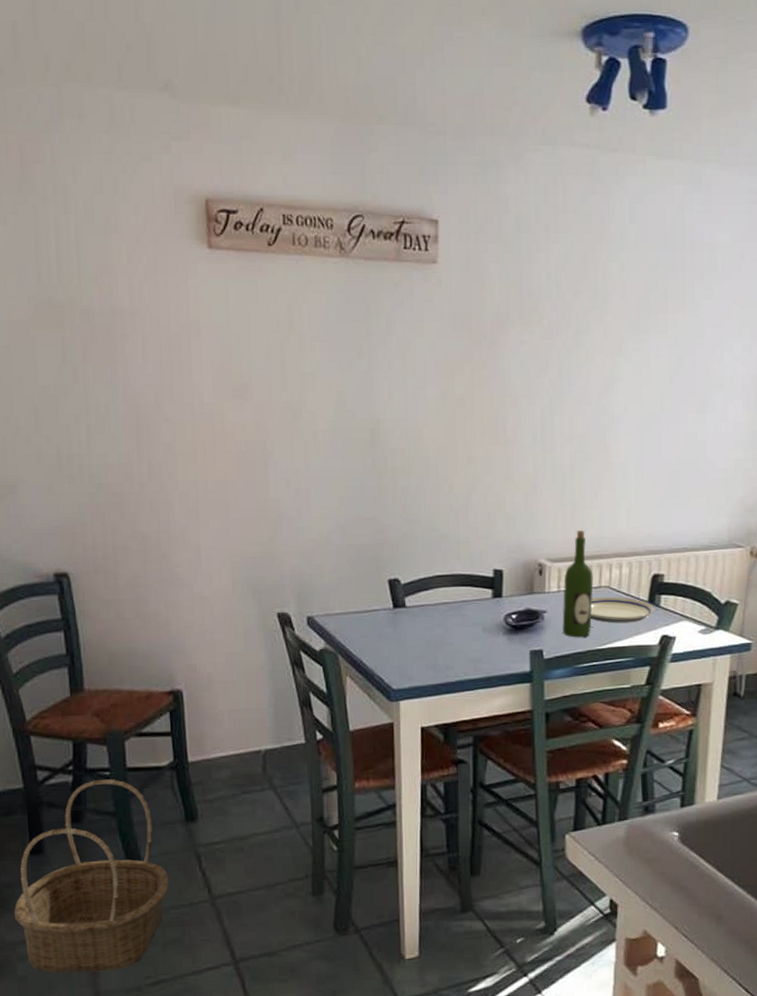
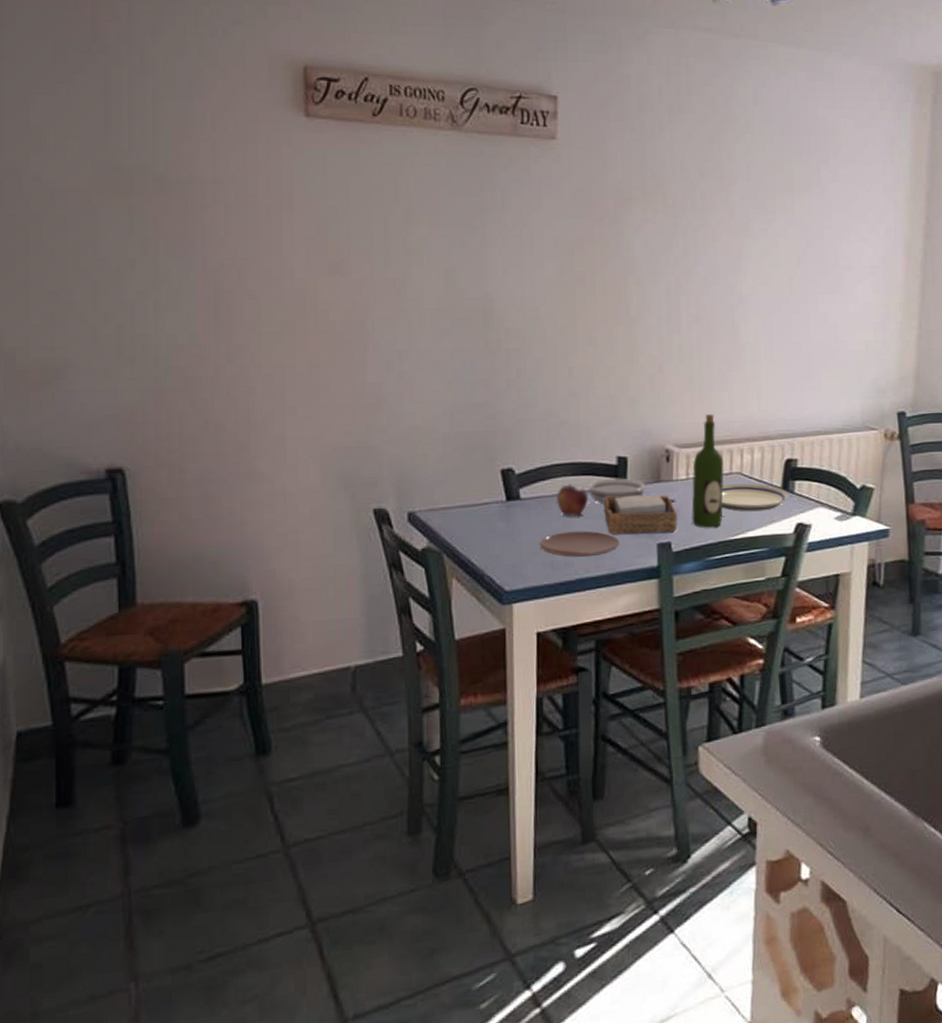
basket: present [13,779,170,973] -> none [29,709,233,956]
plate: none [423,637,496,661] -> present [540,530,620,557]
fruit: none [437,593,467,624] -> present [556,483,588,516]
bowl: none [466,588,519,614] -> present [588,477,645,505]
napkin holder: none [481,605,549,641] -> present [603,495,677,534]

